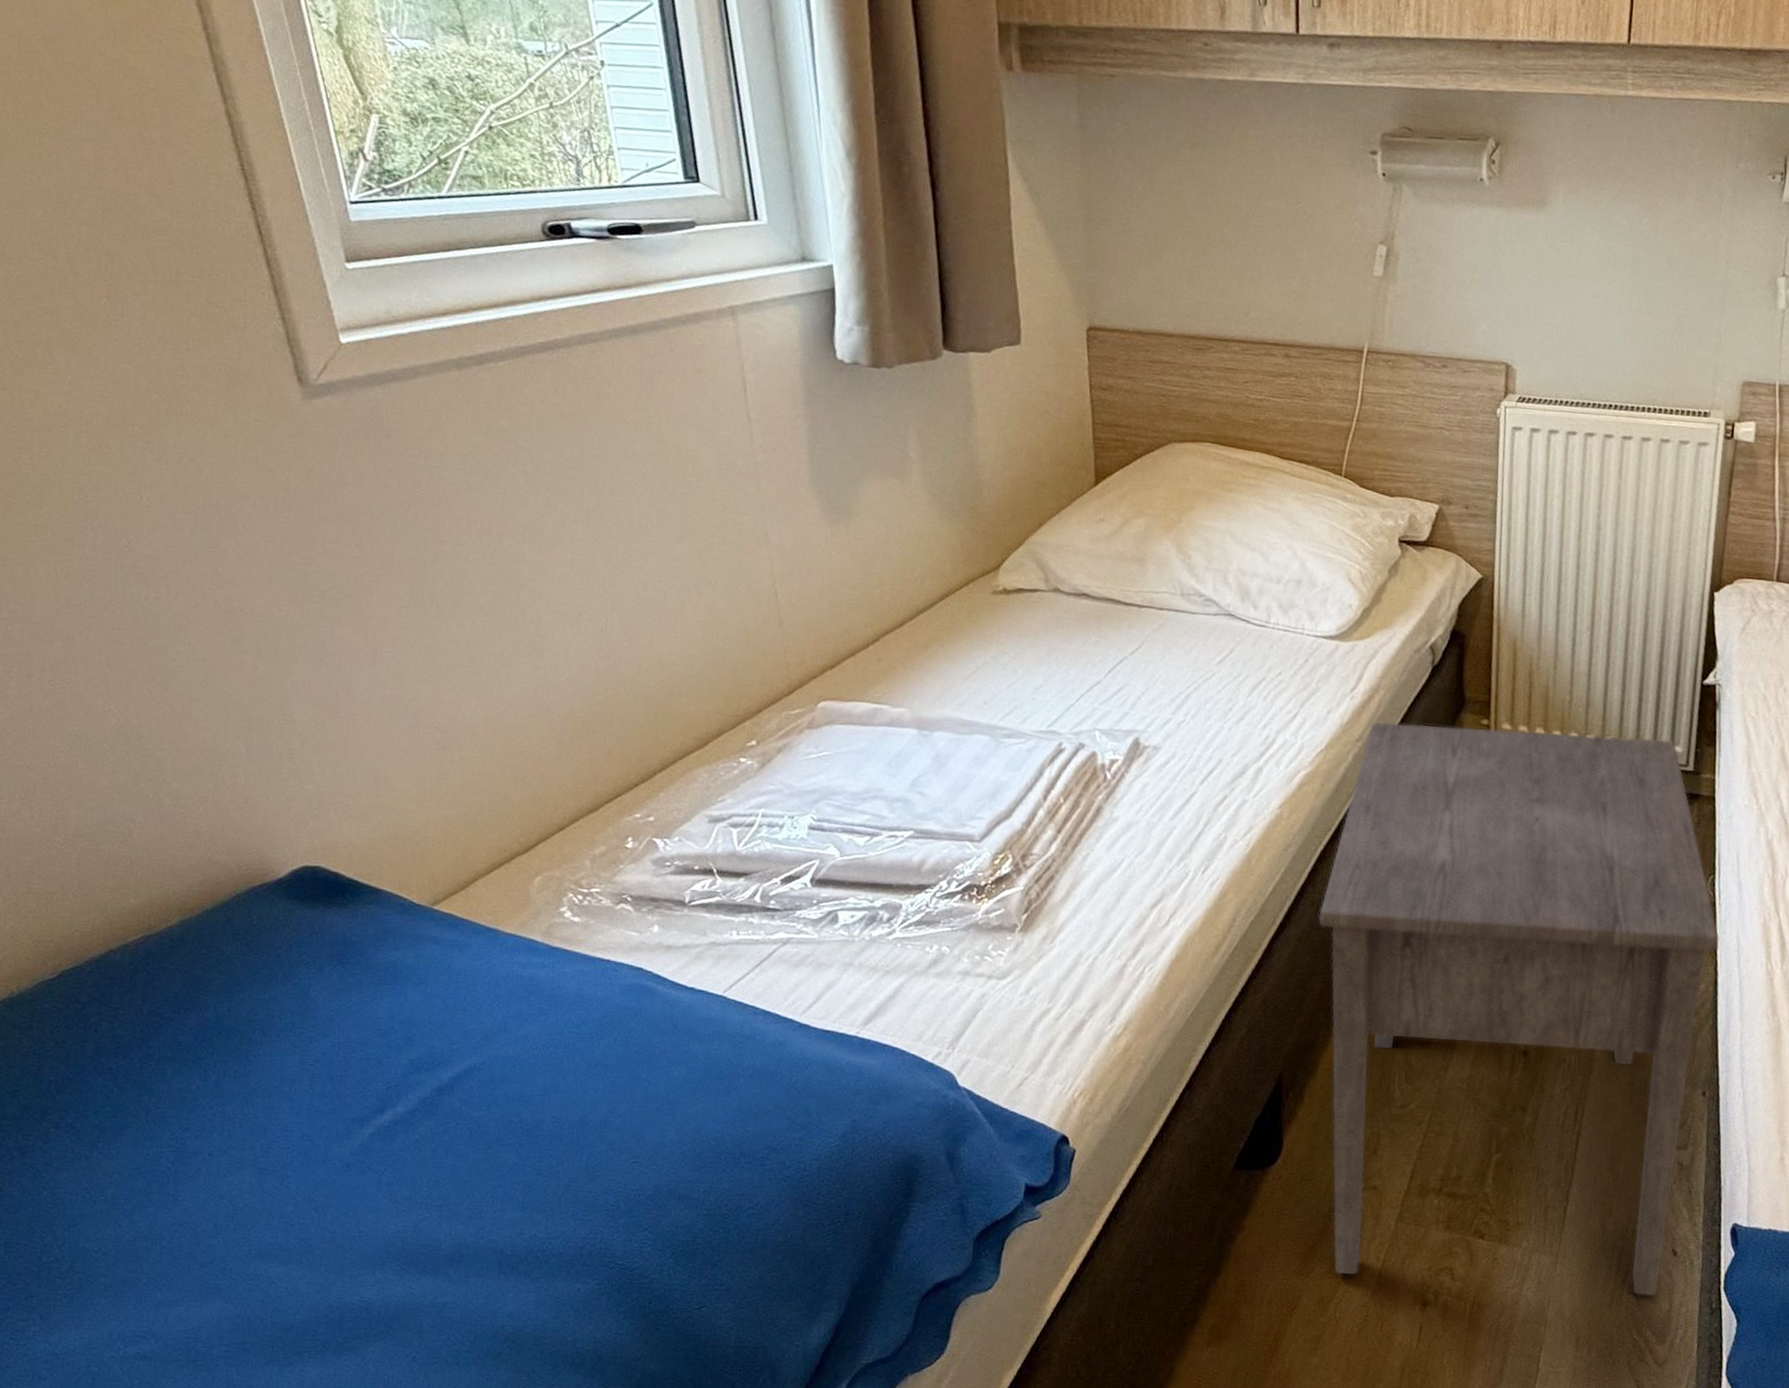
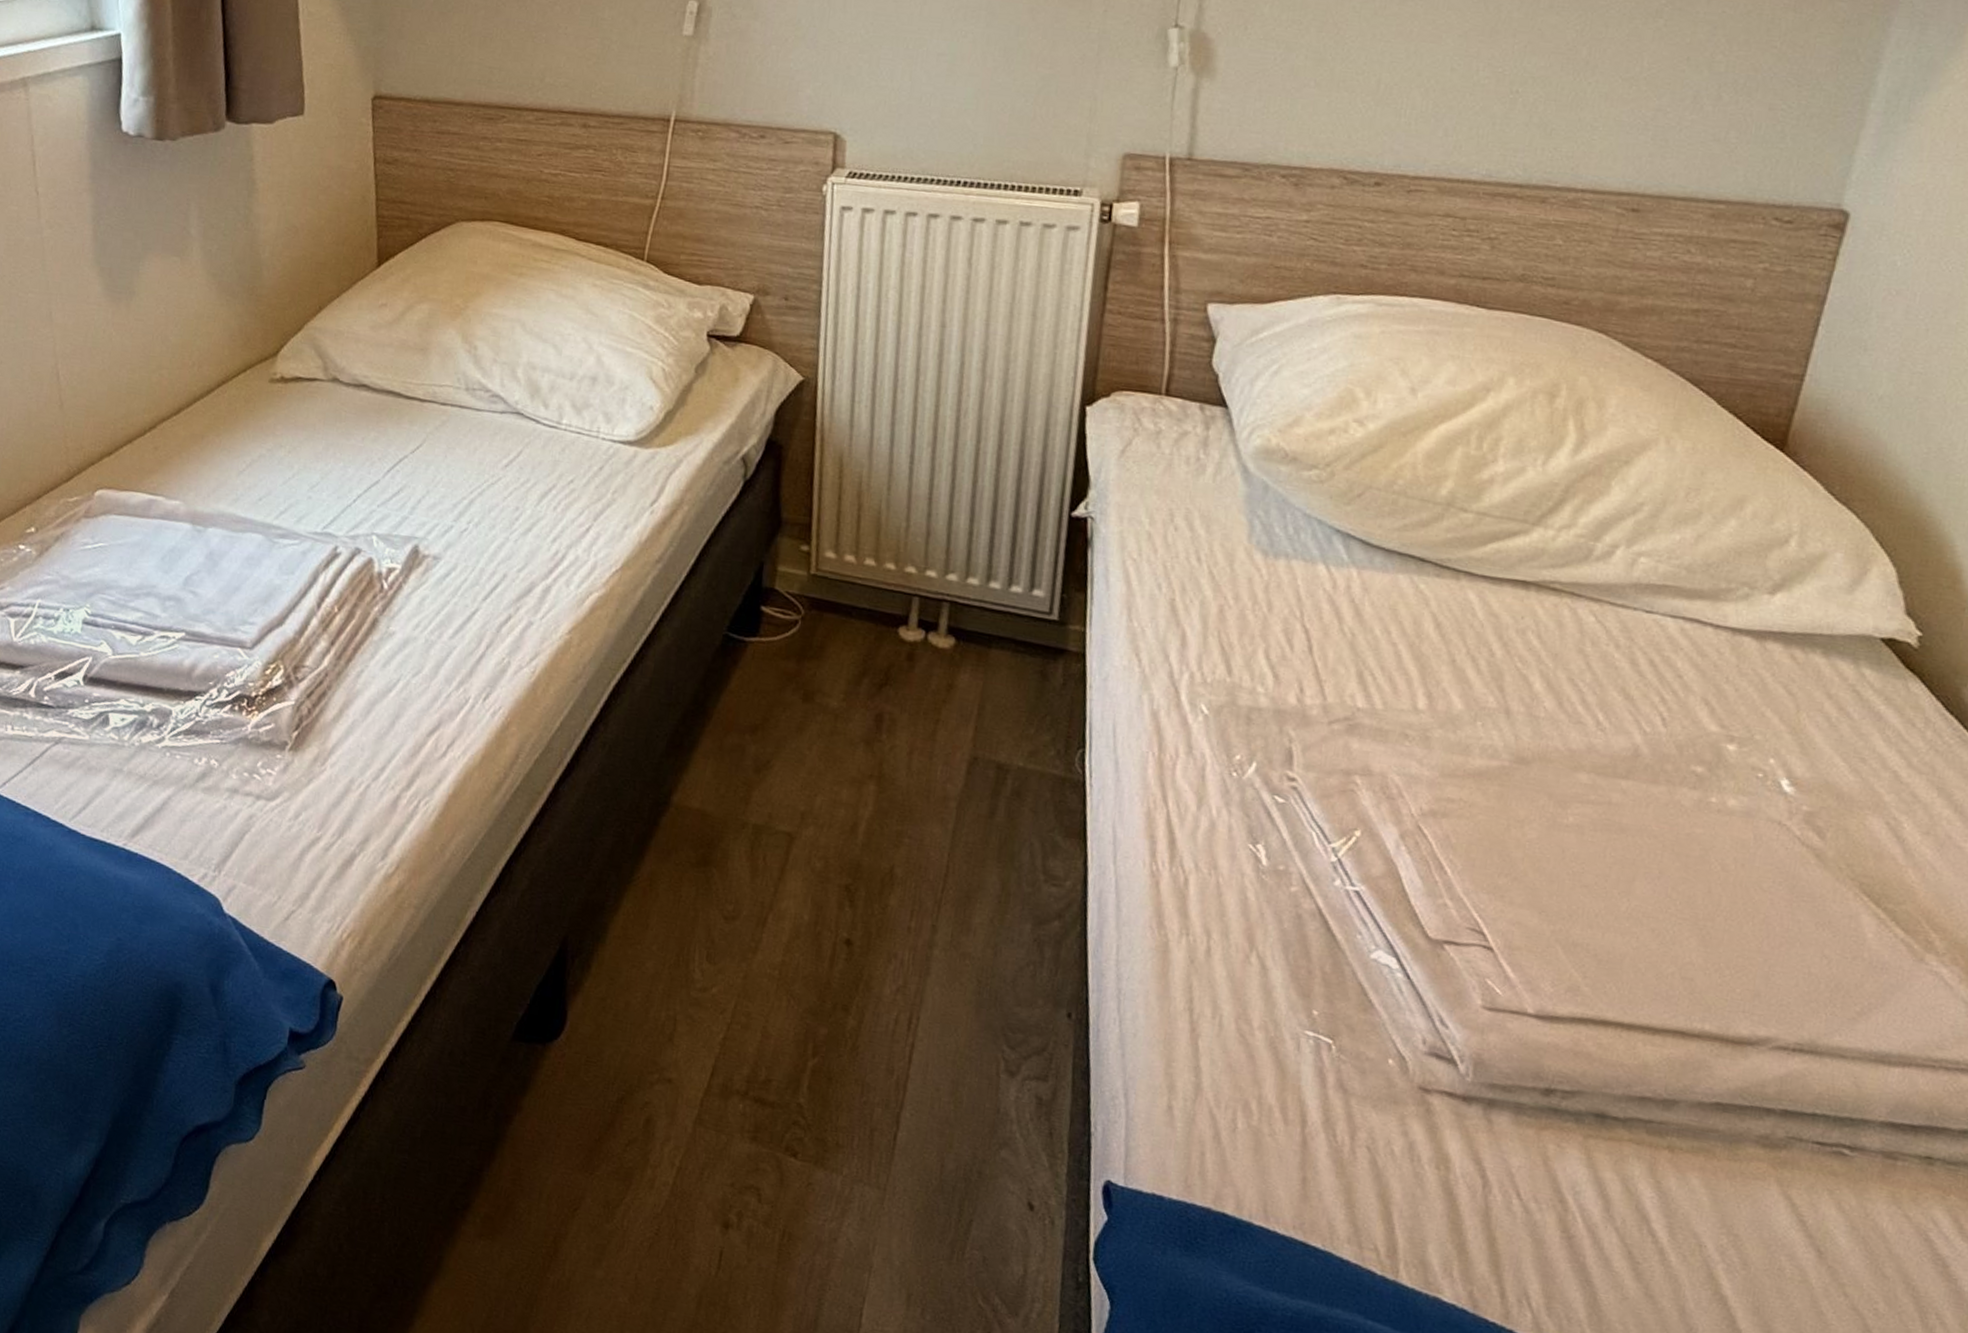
nightstand: present [1318,721,1720,1296] -> none [611,541,1091,1256]

